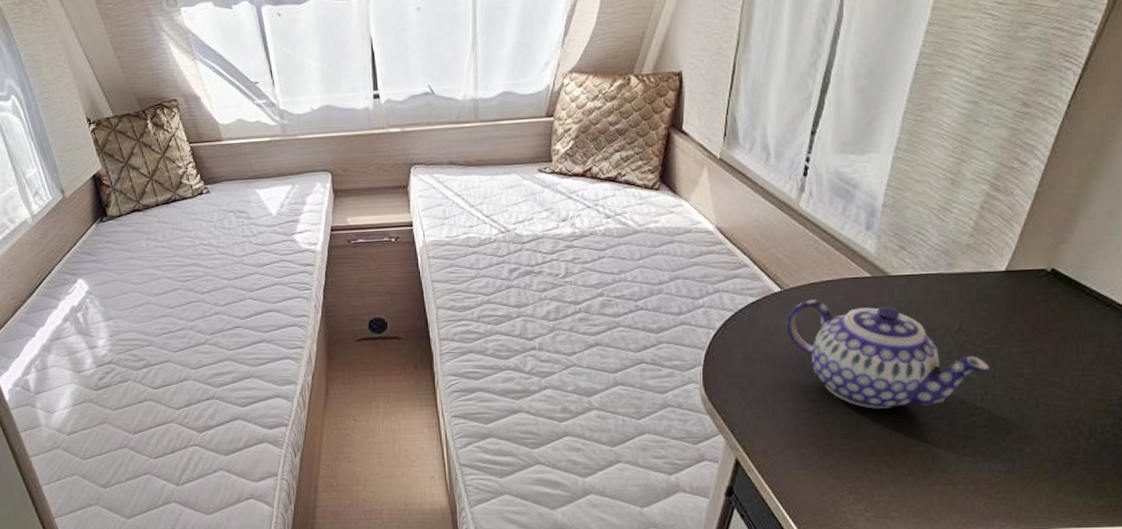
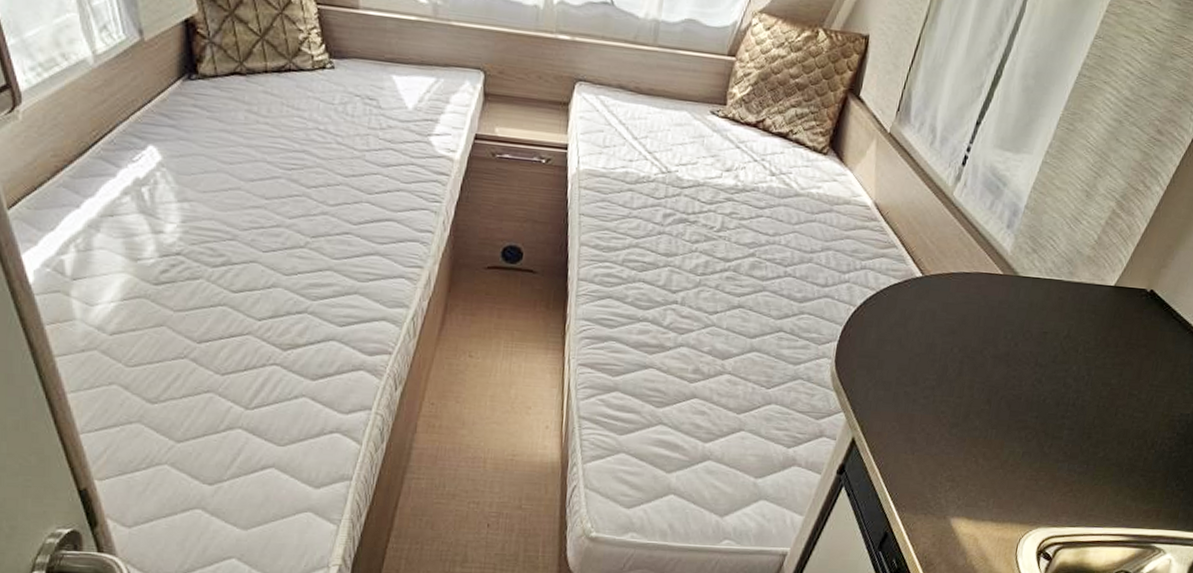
teapot: present [785,299,990,409] -> none [919,289,1085,405]

